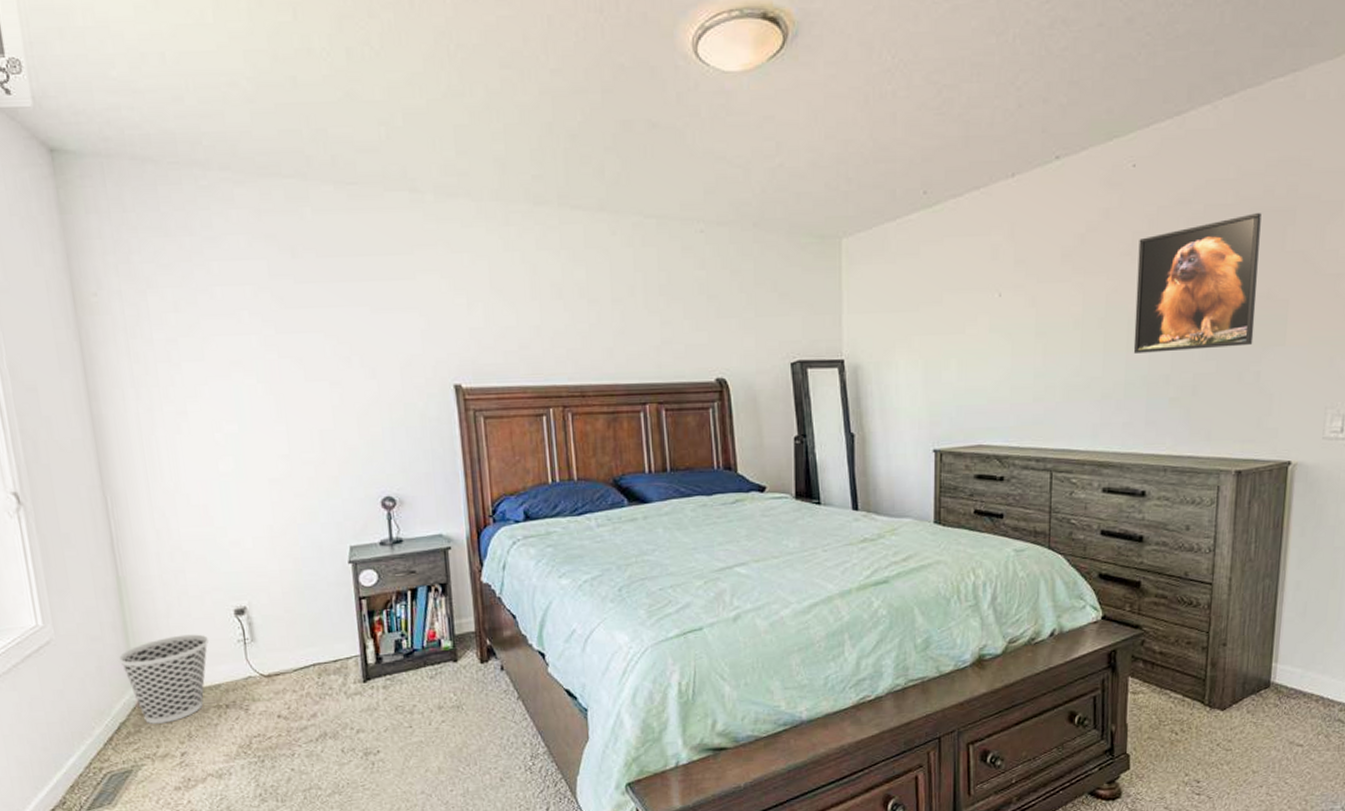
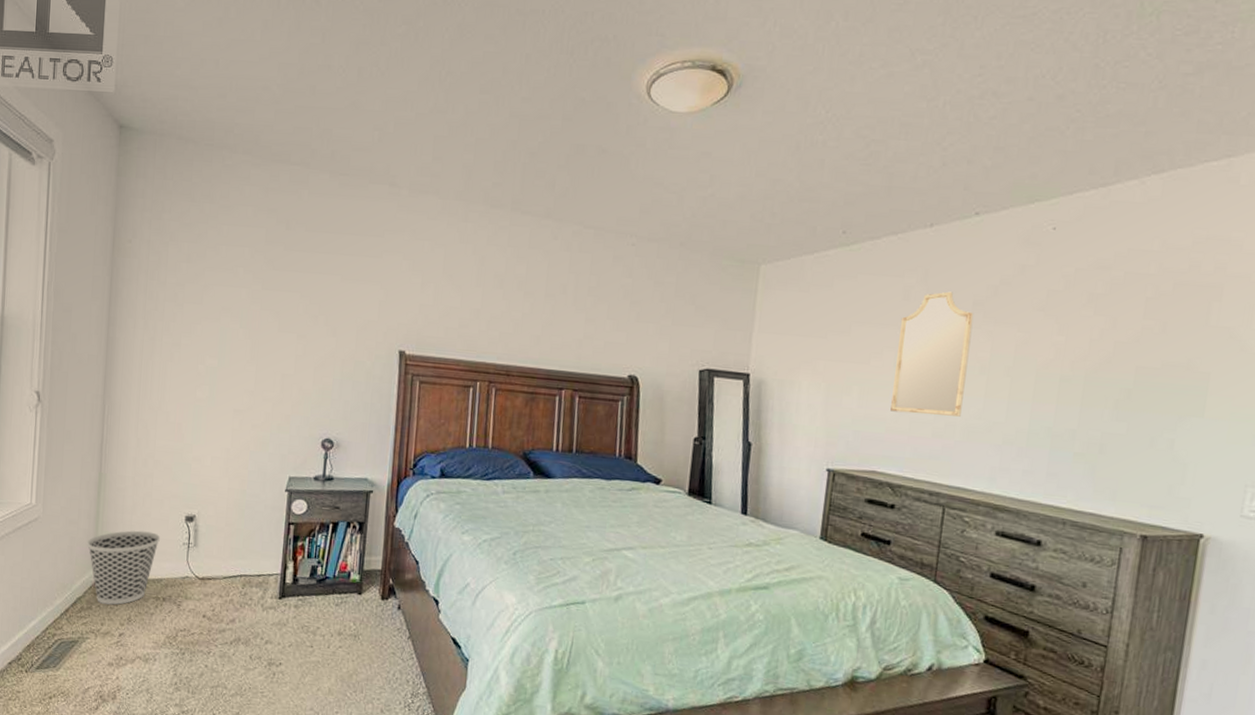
home mirror: none [990,245,1063,381] -> present [890,291,974,417]
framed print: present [1133,213,1262,353] -> none [1039,285,1186,412]

